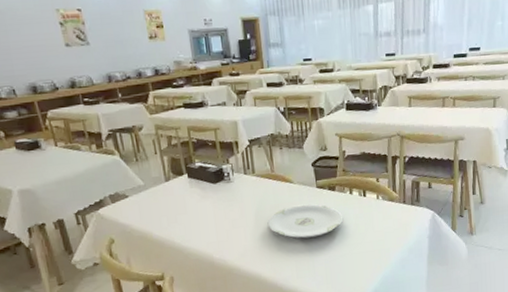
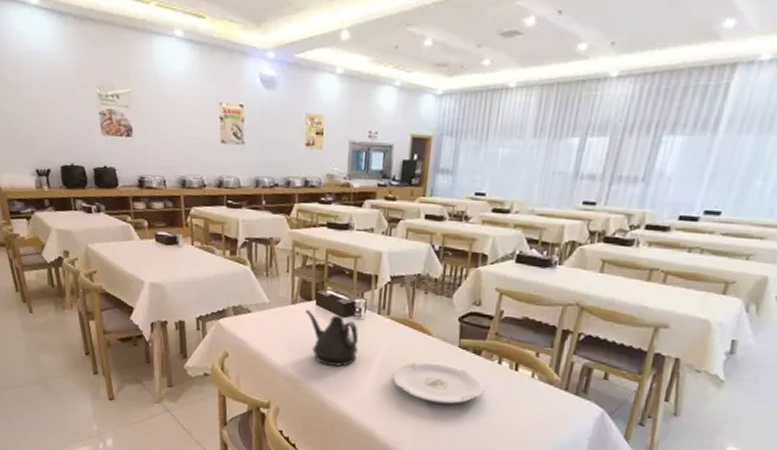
teapot: none [179,183,234,229] -> present [305,309,359,367]

